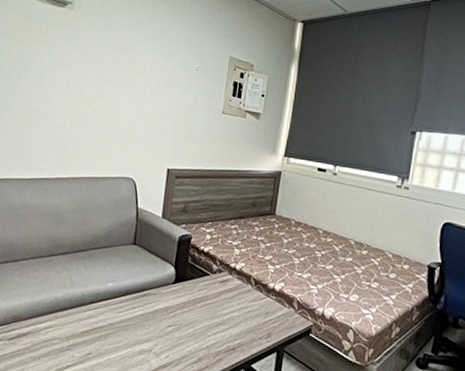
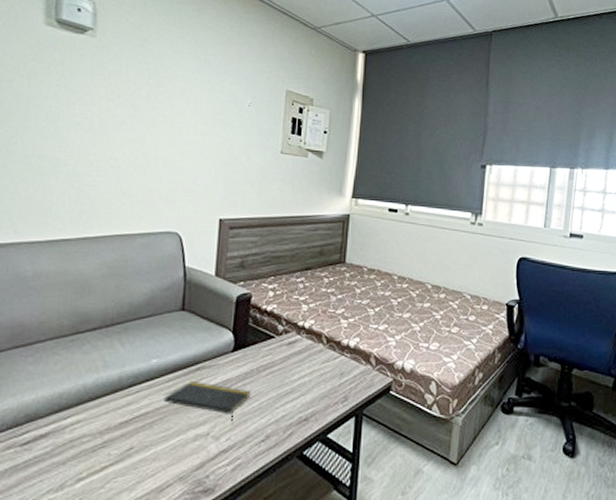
notepad: none [116,305,188,343] -> present [164,382,251,422]

